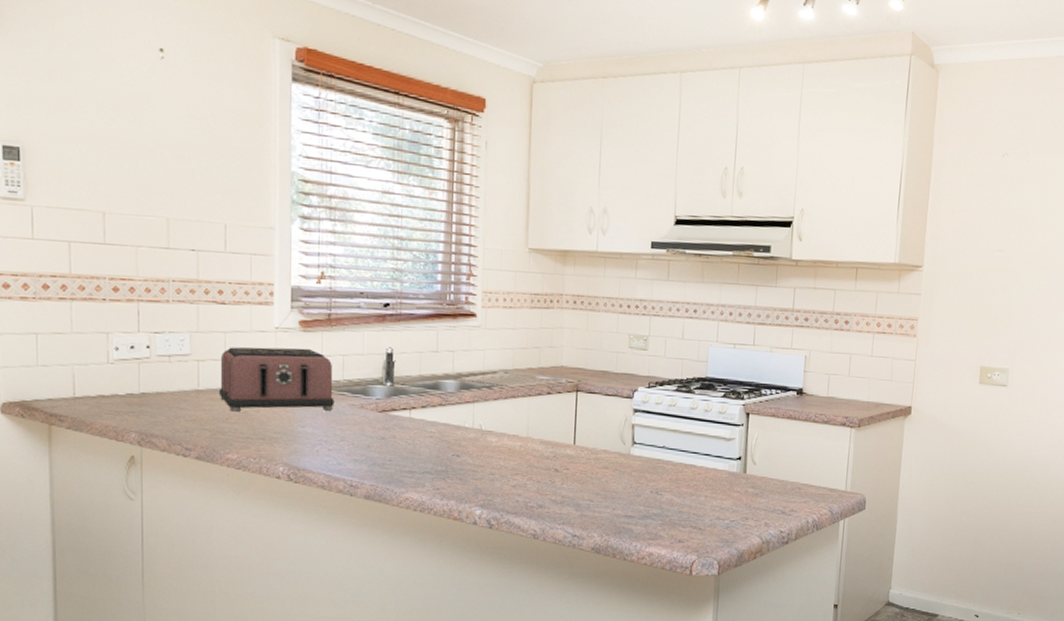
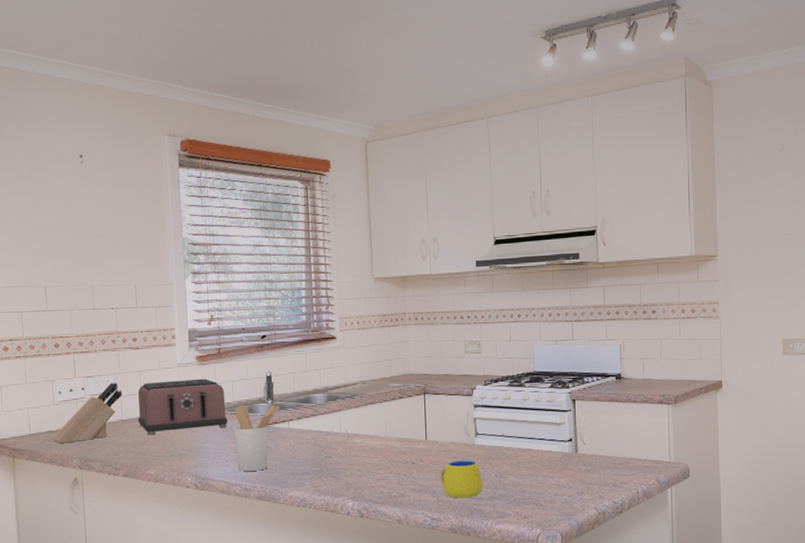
knife block: none [103,343,201,413] -> present [52,383,123,444]
utensil holder: none [340,384,401,465] -> present [233,404,280,471]
mug: none [587,471,636,515] -> present [440,460,484,499]

